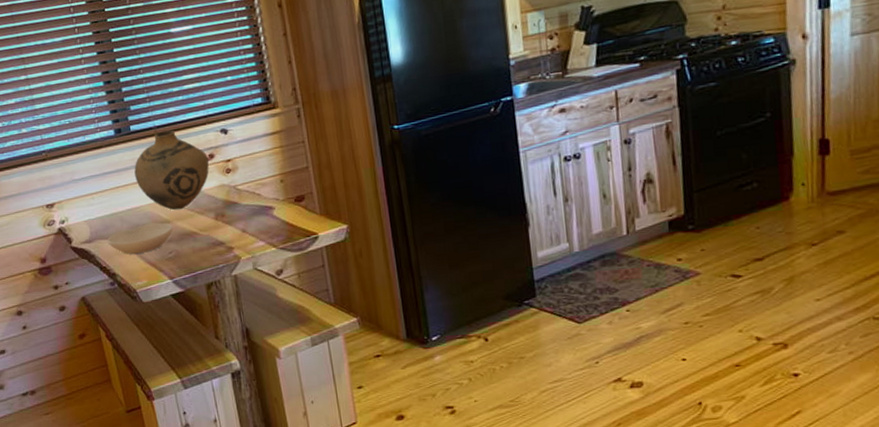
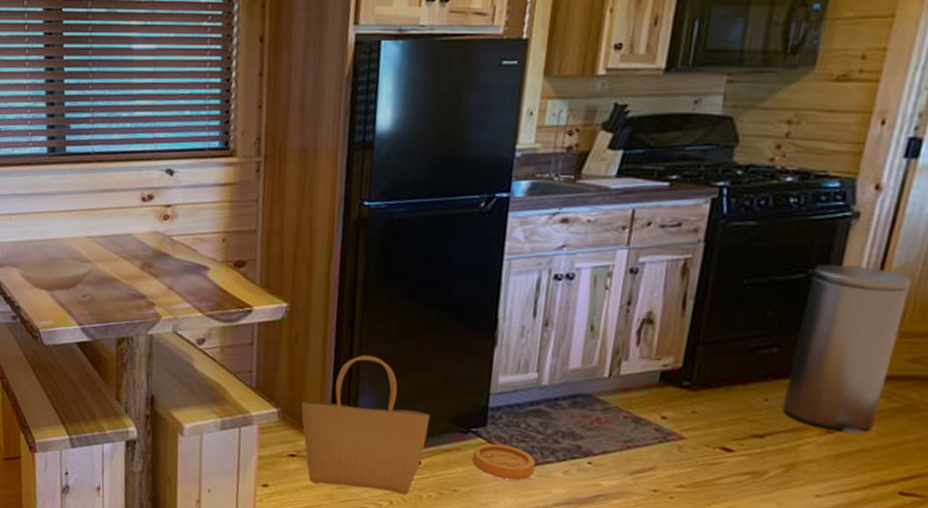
vase: present [134,131,209,211] -> none [61,160,146,251]
tote bag: none [376,256,489,376] -> present [301,355,431,494]
pet bowl: none [530,309,584,339] -> present [473,443,535,480]
pedal bin: none [769,102,849,243] -> present [782,264,912,435]

